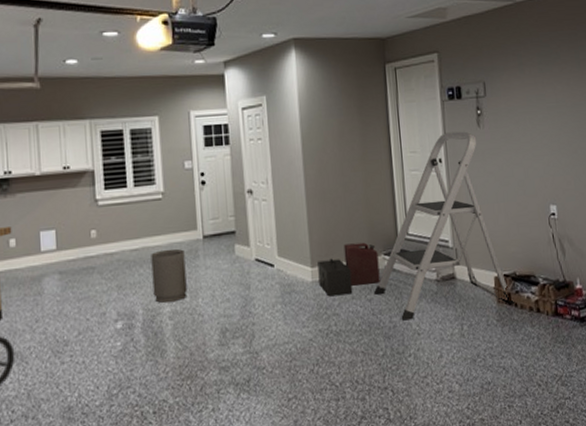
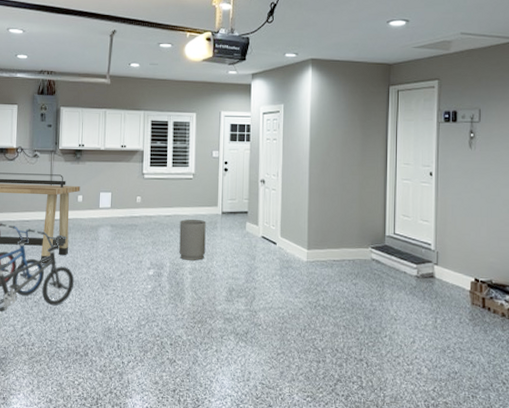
tool box: present [317,258,353,297] -> none [313,244,341,277]
jerry can: present [343,242,380,286] -> none [336,234,366,271]
ladder: present [374,131,516,321] -> none [360,150,489,309]

